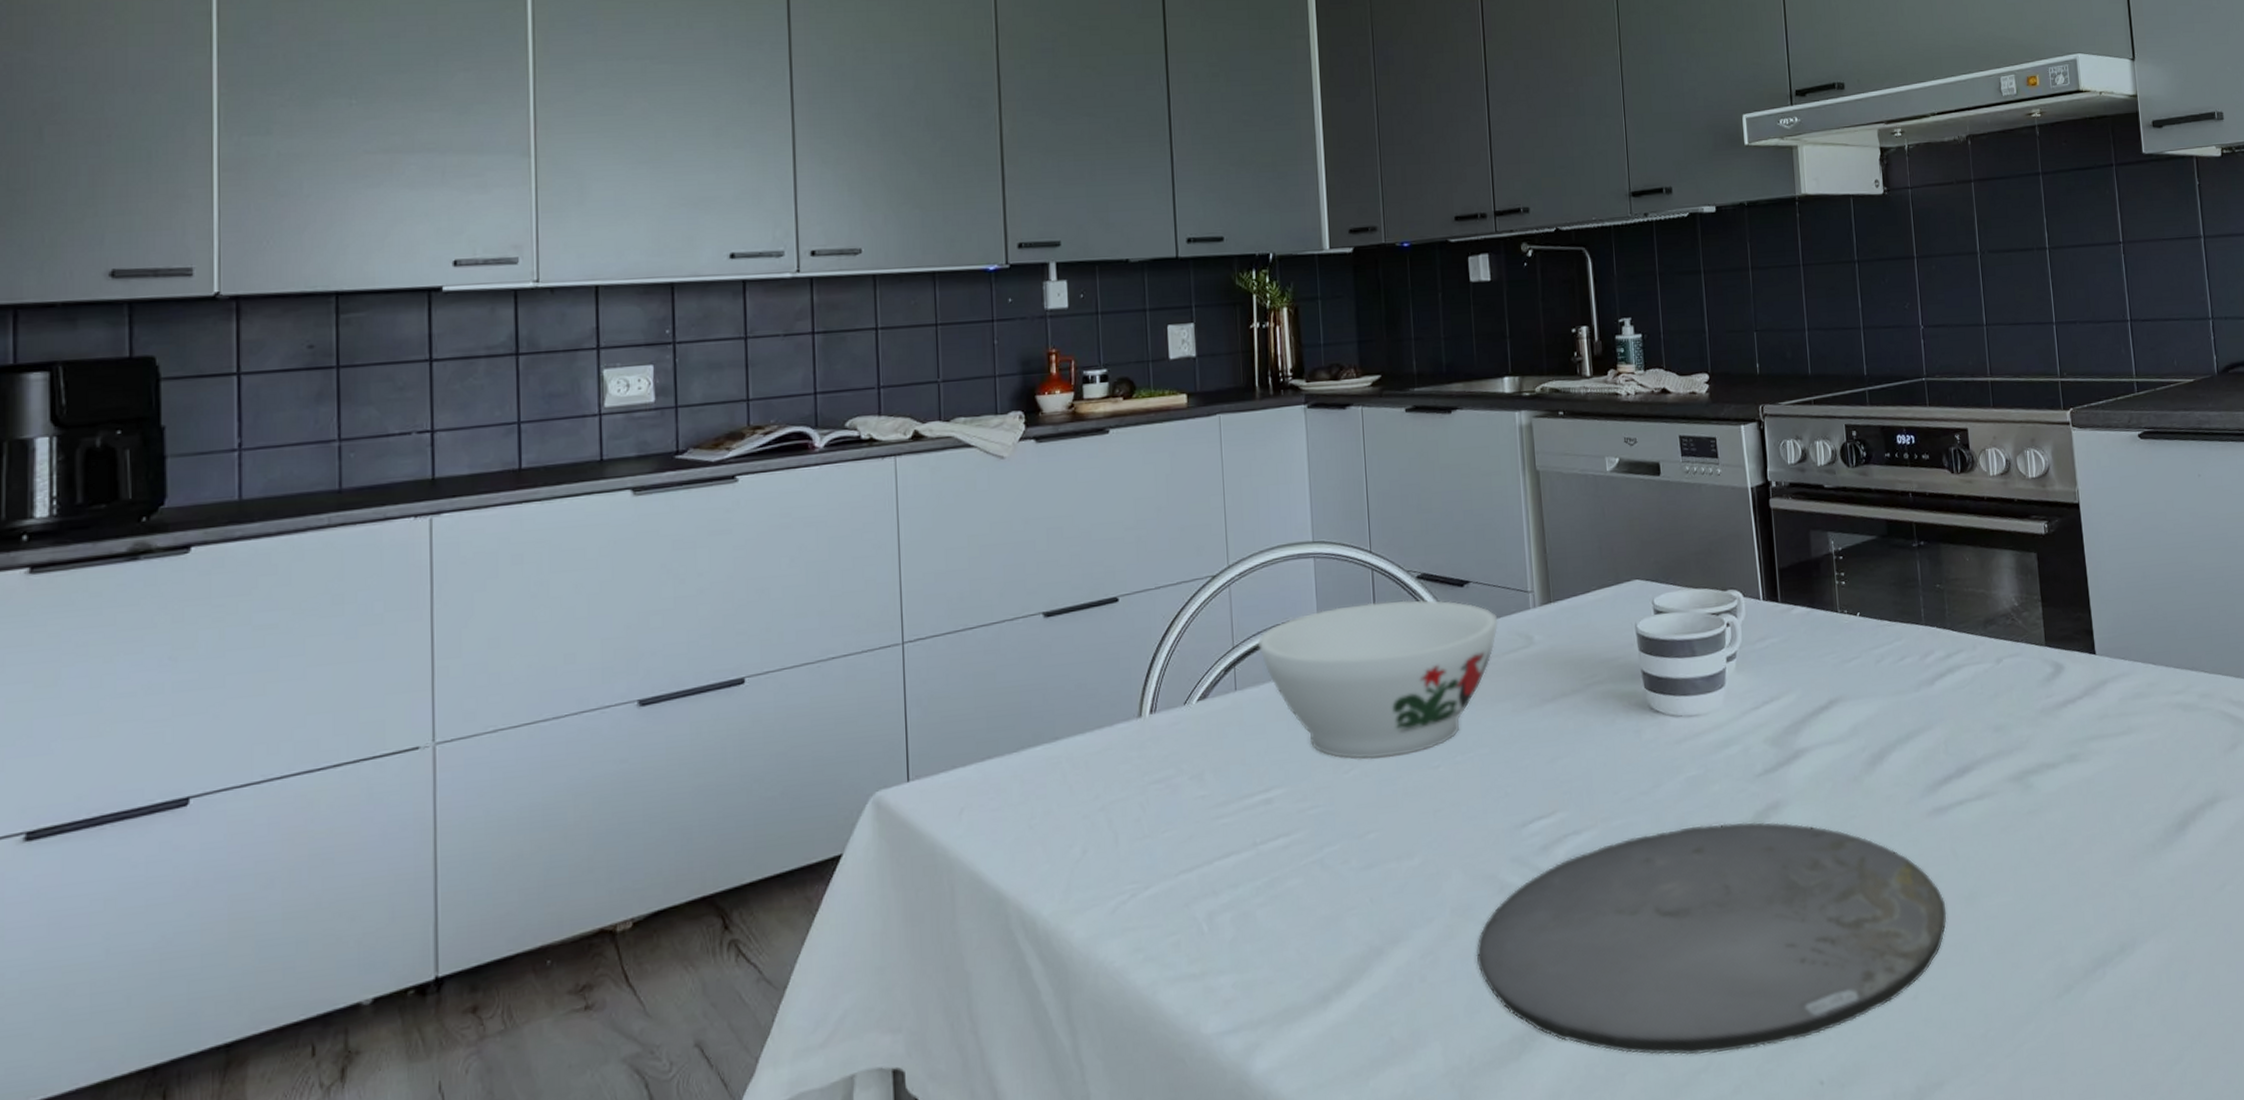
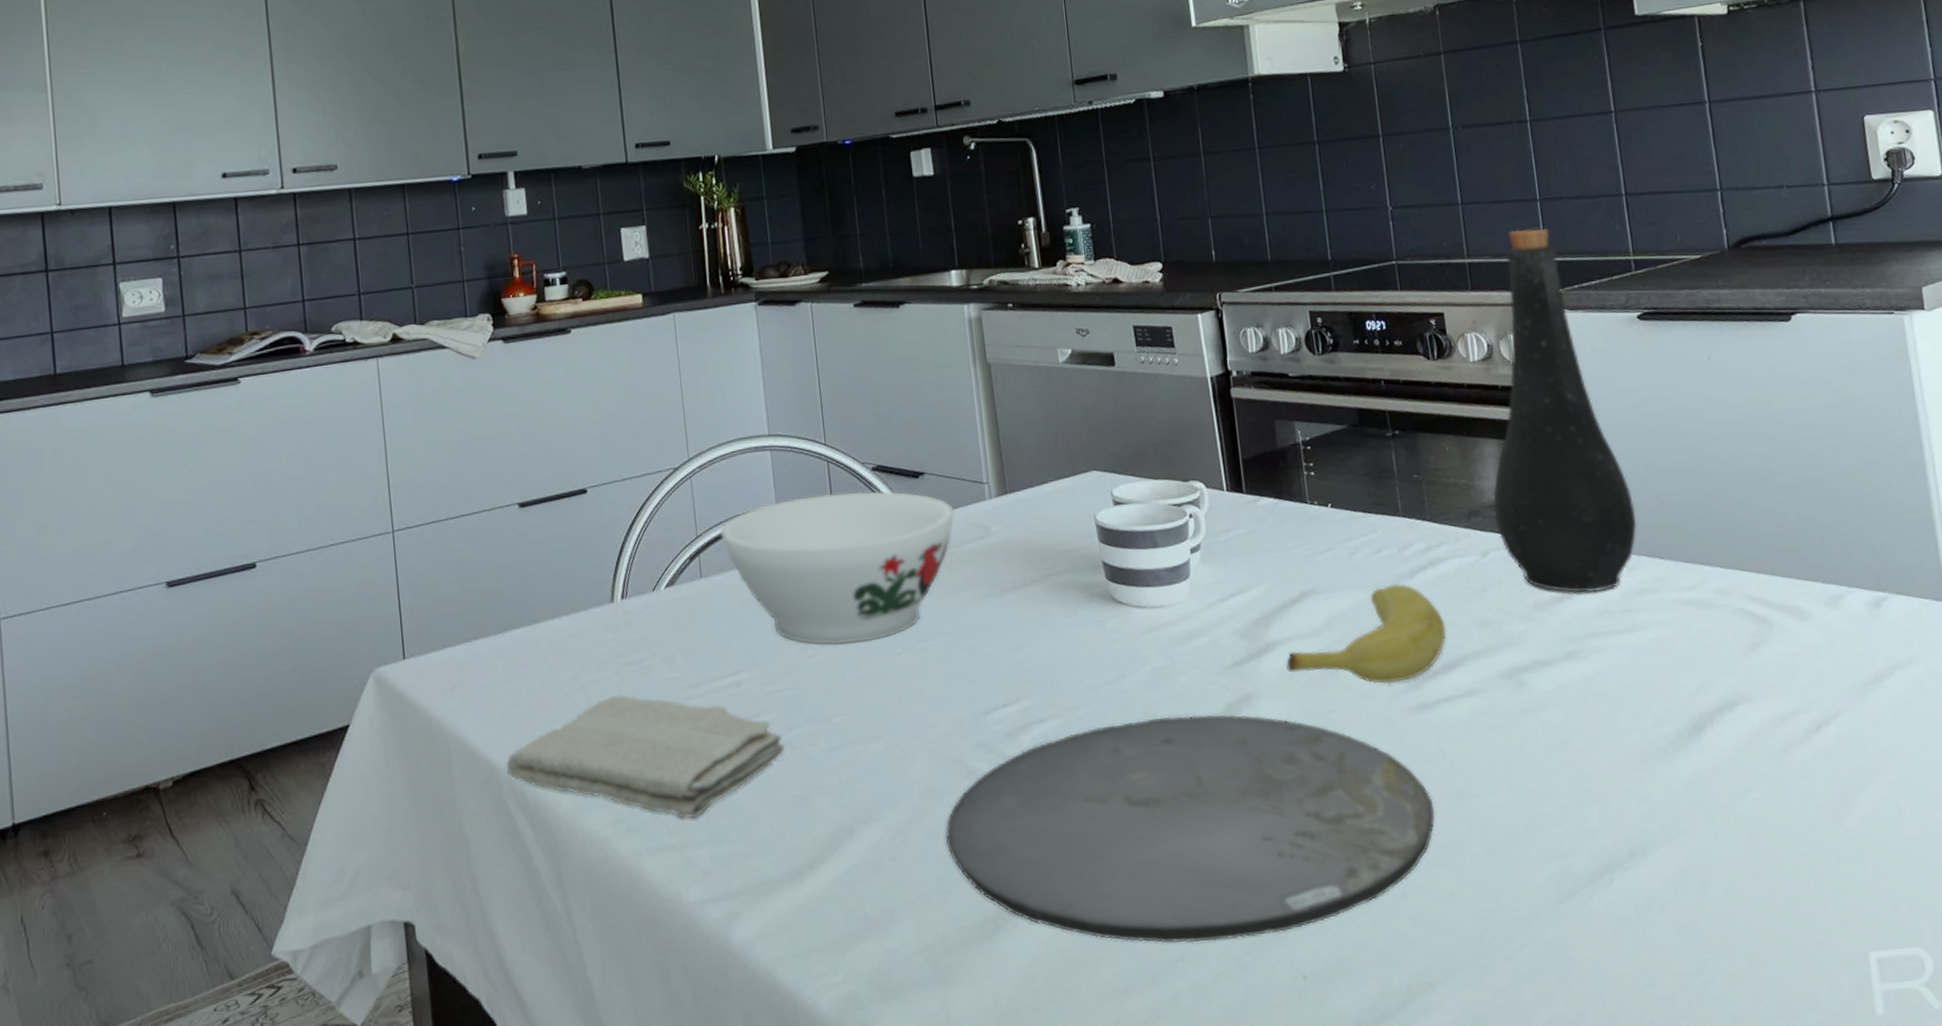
washcloth: none [1015,815,1317,945] -> present [505,694,786,819]
banana: none [1813,690,1962,789] -> present [1286,583,1447,684]
bottle: none [2007,350,2134,698] -> present [1492,228,1638,594]

